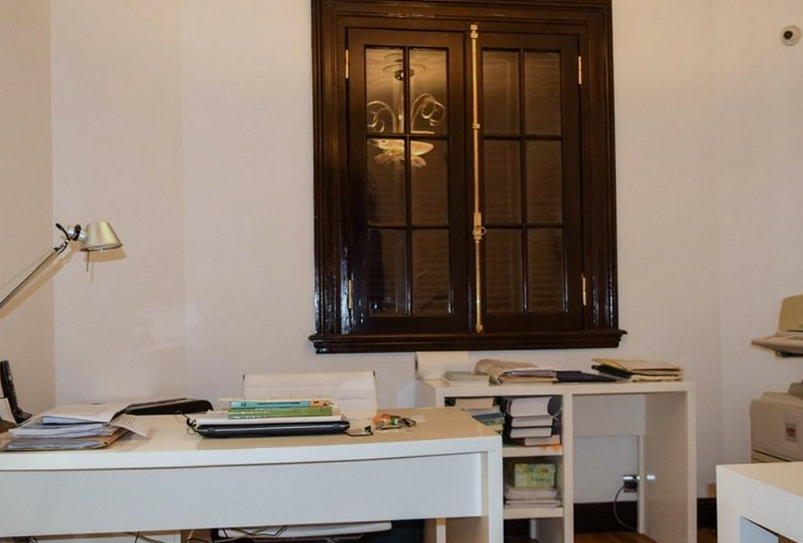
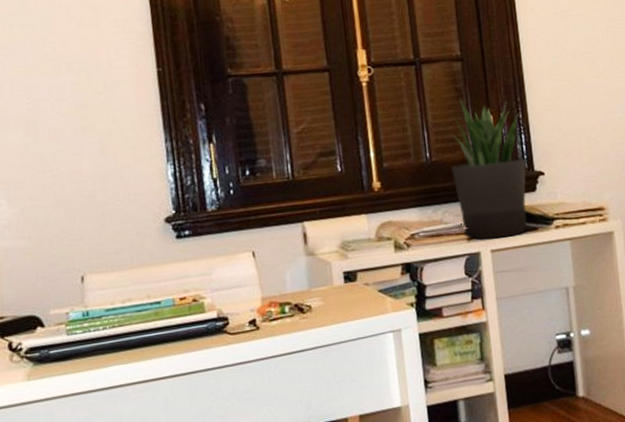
planter: none [545,259,611,385] -> present [449,97,528,240]

